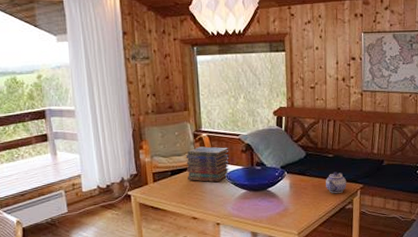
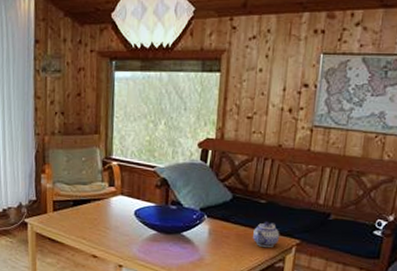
book stack: present [185,146,230,183] -> none [91,176,141,219]

